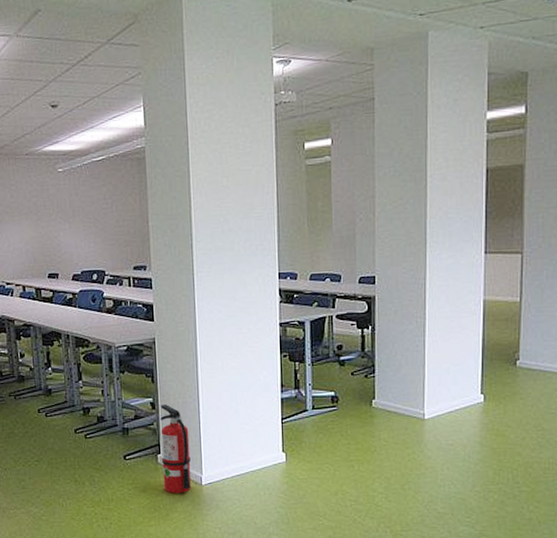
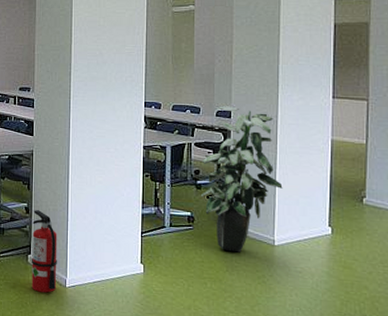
indoor plant: none [344,270,432,430] -> present [200,106,283,253]

